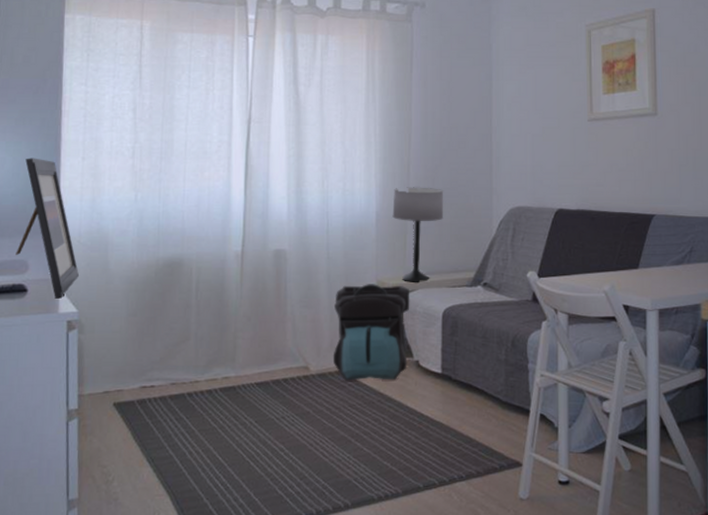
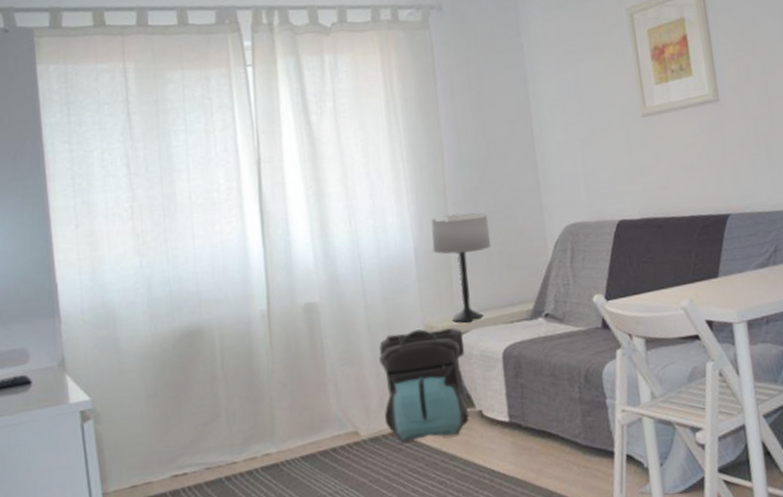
picture frame: present [16,158,79,299] -> none [12,231,87,388]

